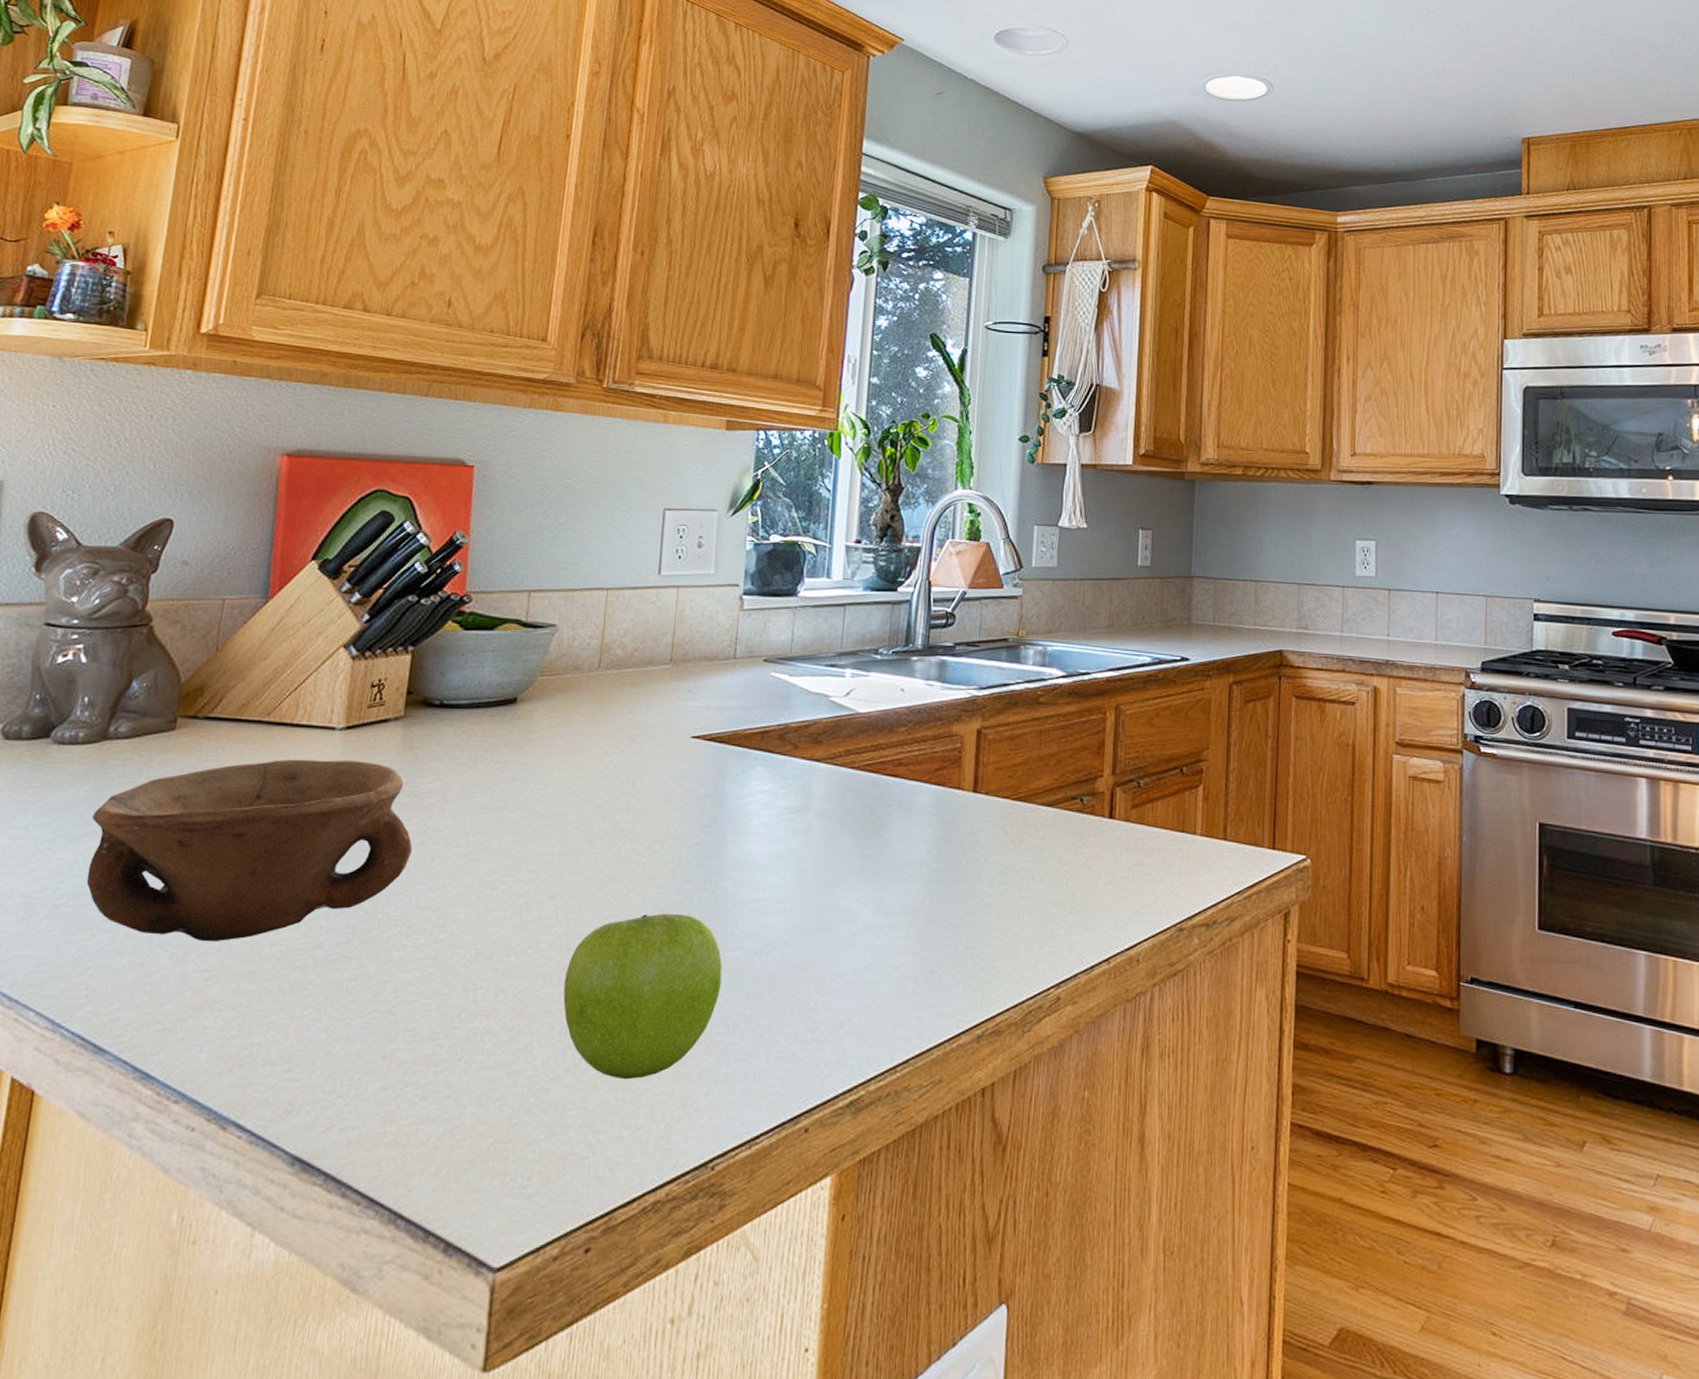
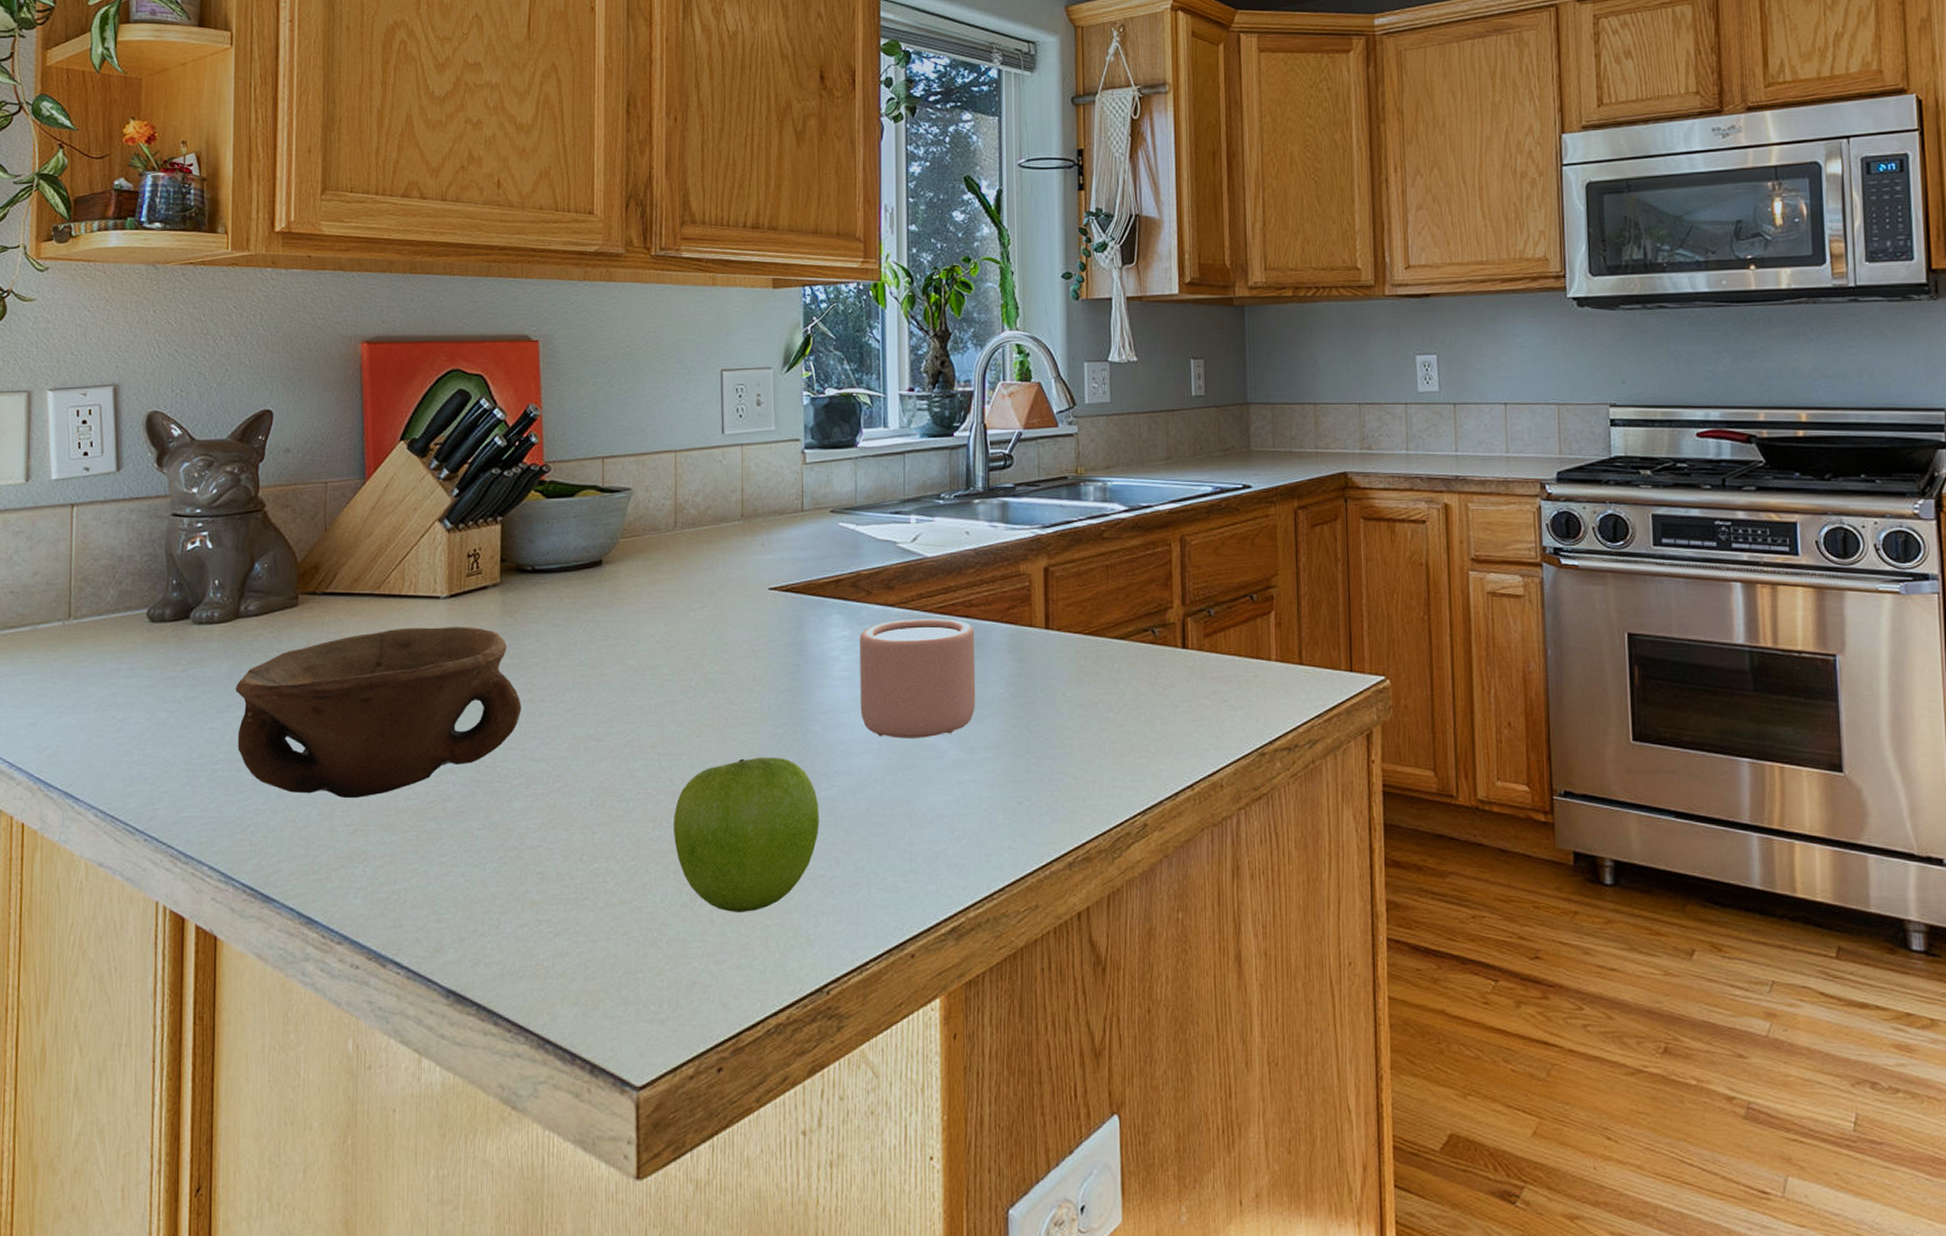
mug: none [775,775,901,900] -> present [859,618,976,738]

